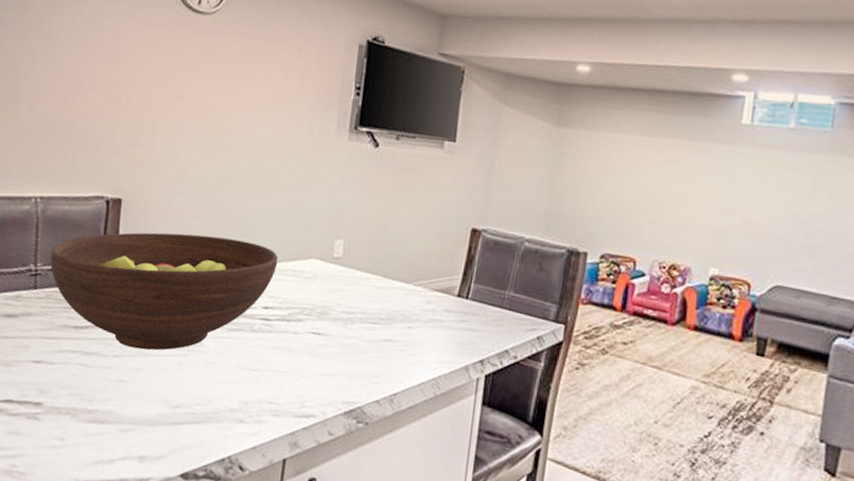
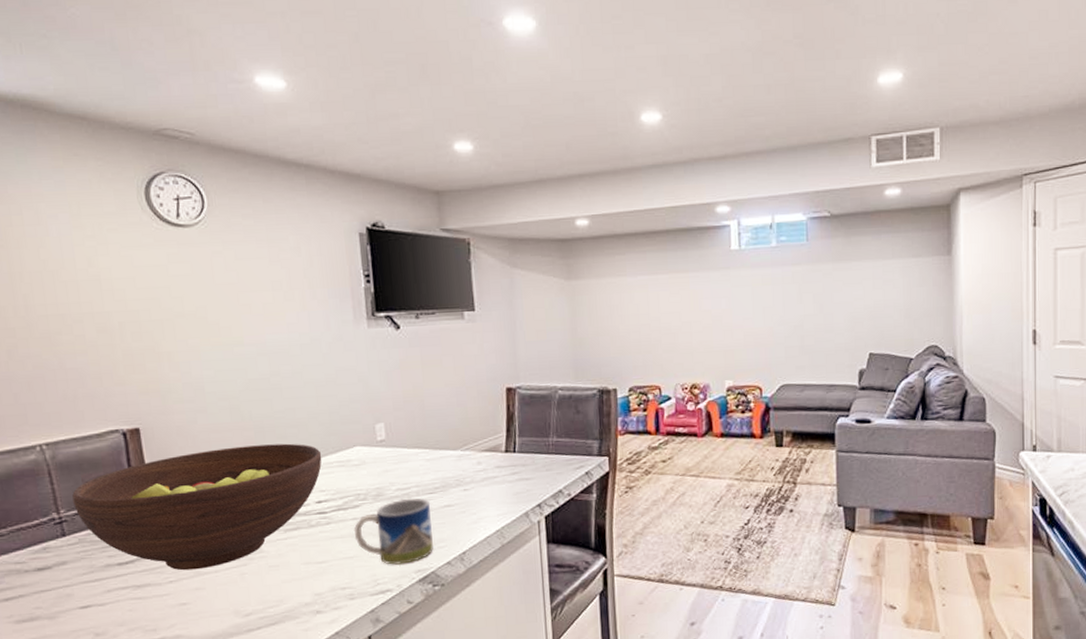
mug: none [291,322,372,392] -> present [353,498,433,565]

